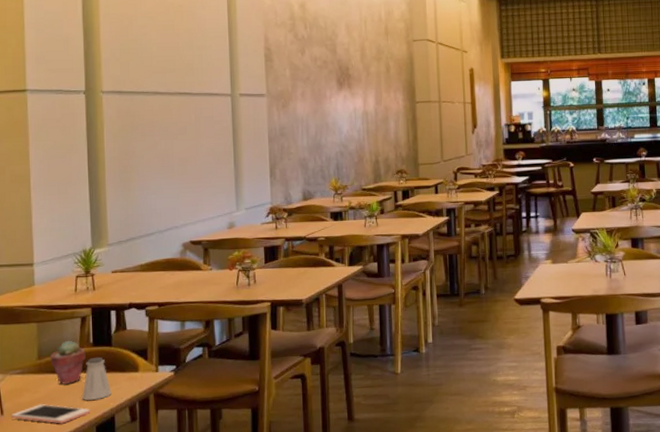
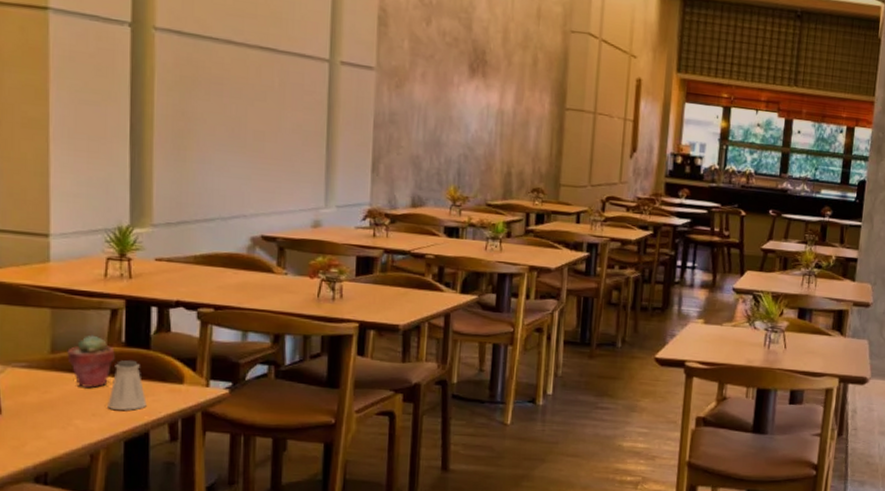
cell phone: present [11,403,91,424] -> none [11,406,118,434]

